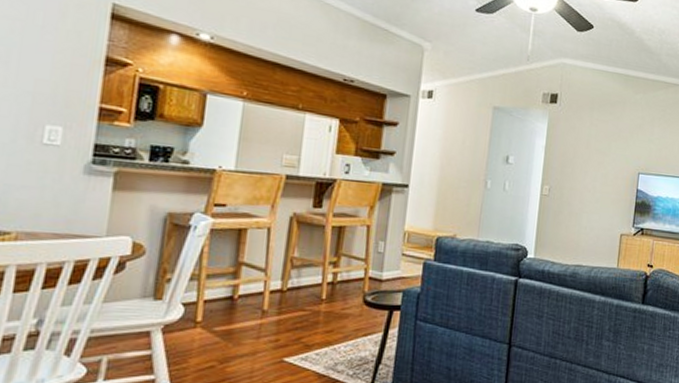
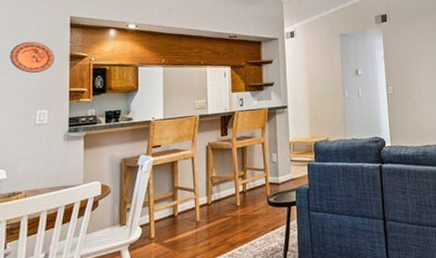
decorative plate: none [10,24,82,73] -> present [10,41,55,73]

